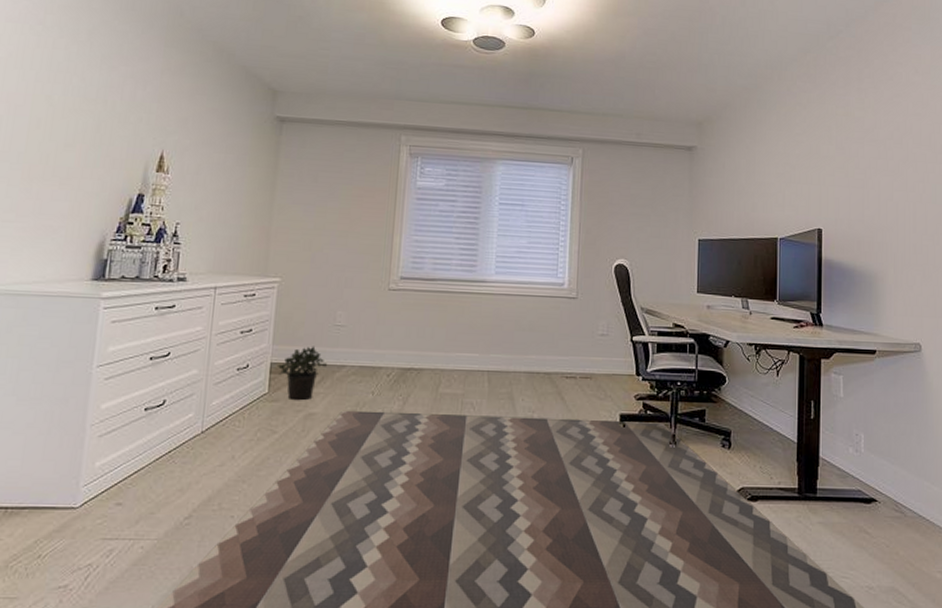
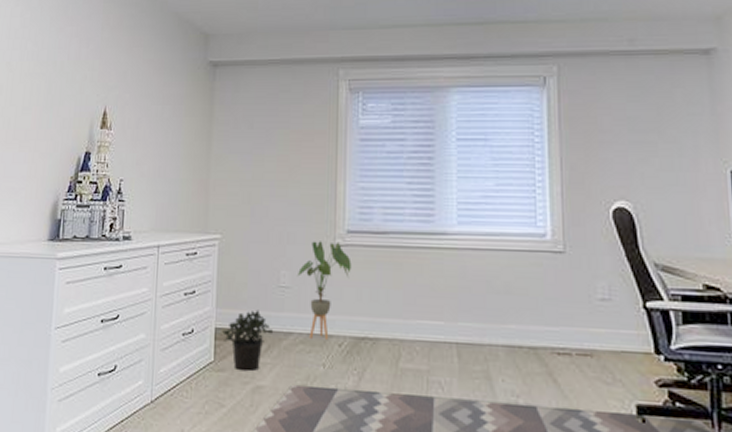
house plant: none [352,285,403,371] -> present [296,241,352,339]

